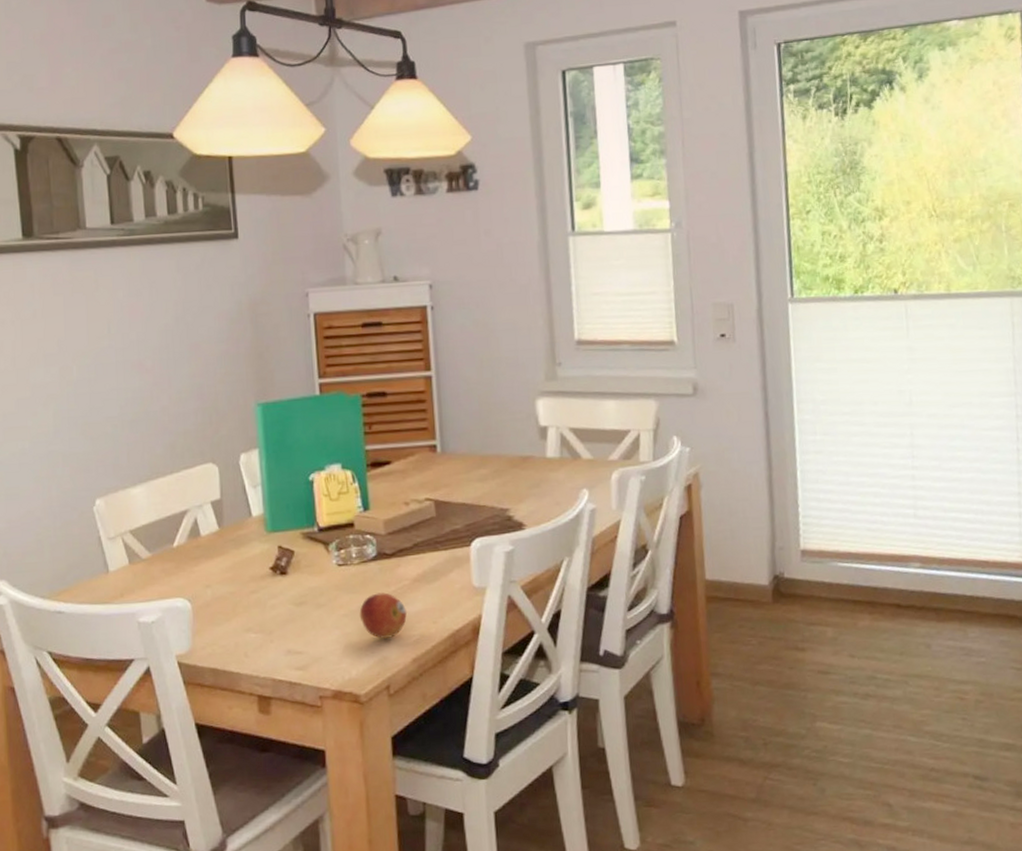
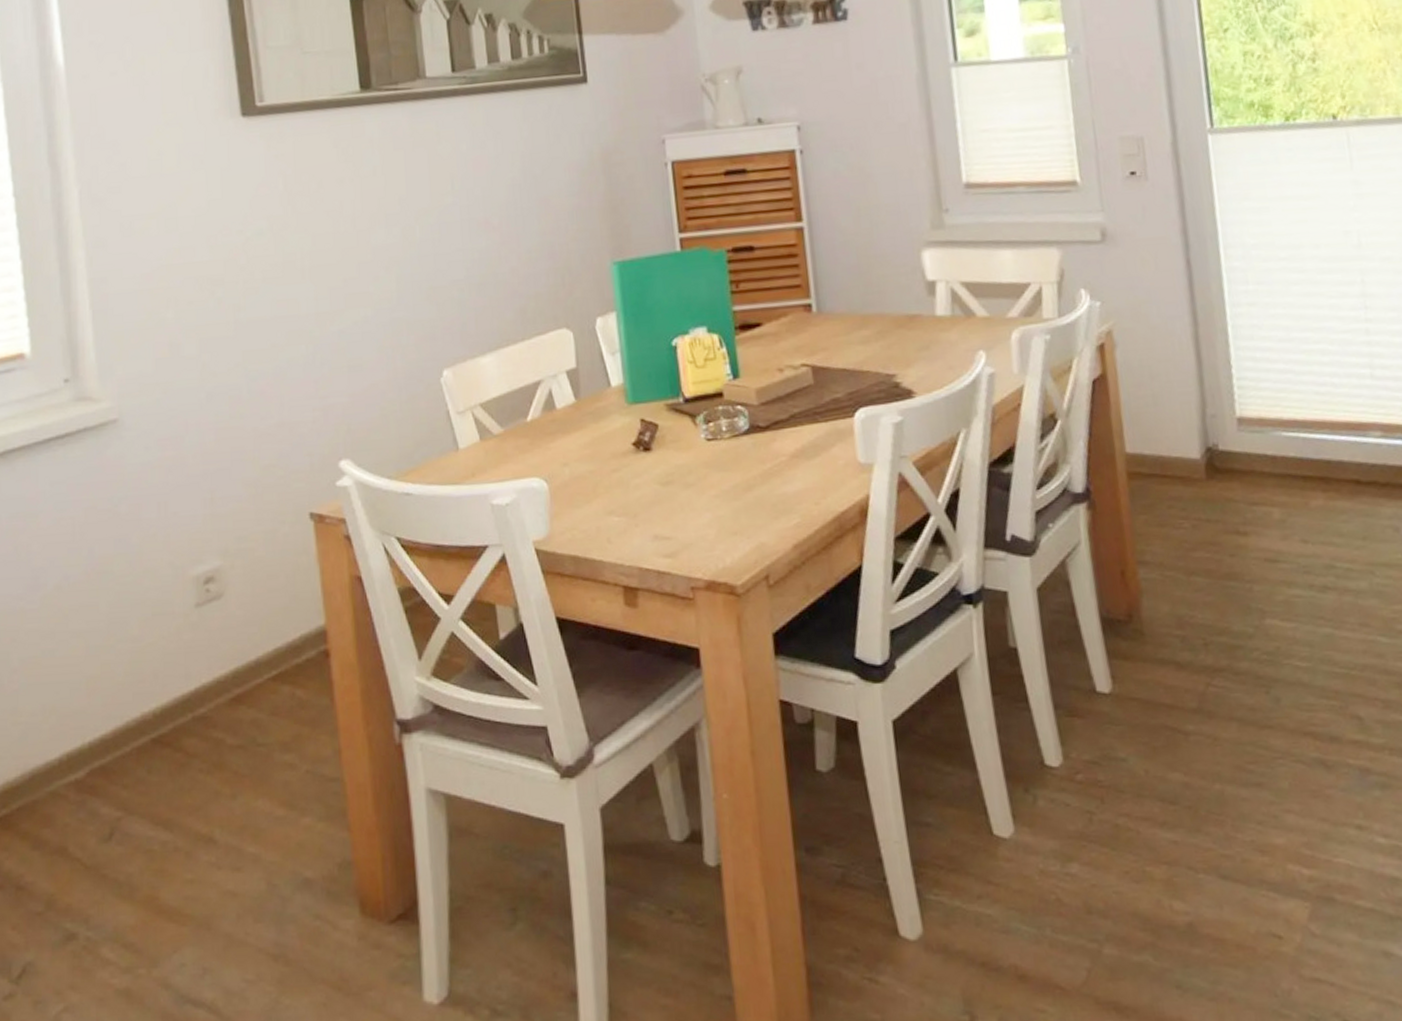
fruit: present [359,592,408,639] -> none [732,470,786,522]

